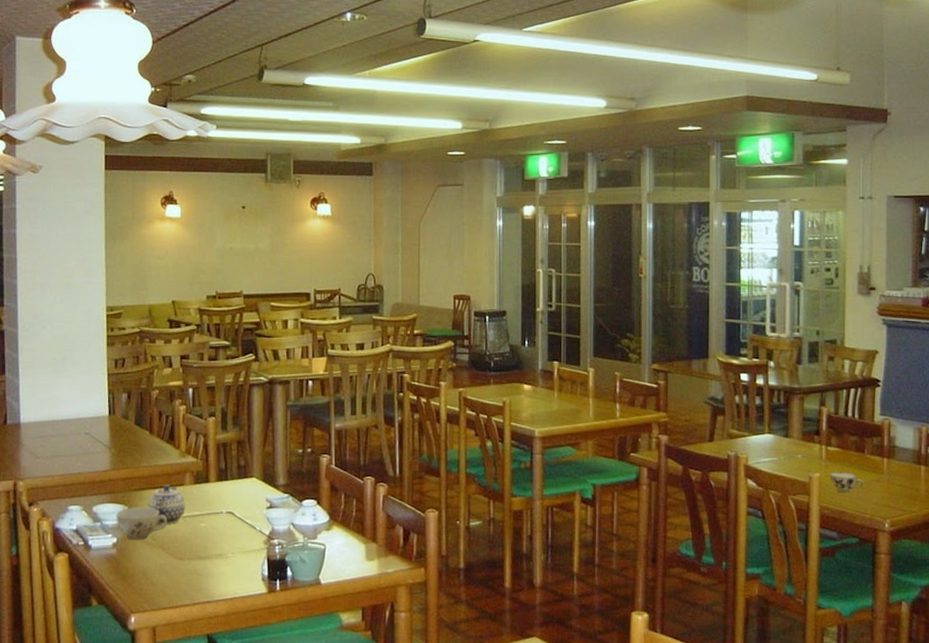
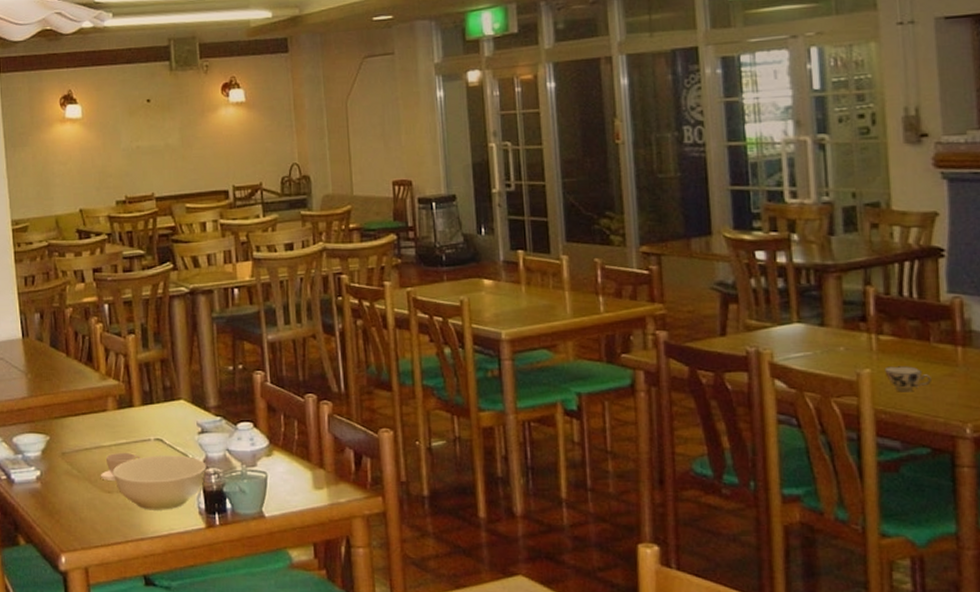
teacup: present [116,506,168,541] -> none [37,436,92,473]
teapot: present [147,485,186,525] -> none [69,411,111,455]
teacup: none [173,523,212,550] -> present [100,452,141,482]
bowl: none [185,527,272,576] -> present [112,455,207,510]

